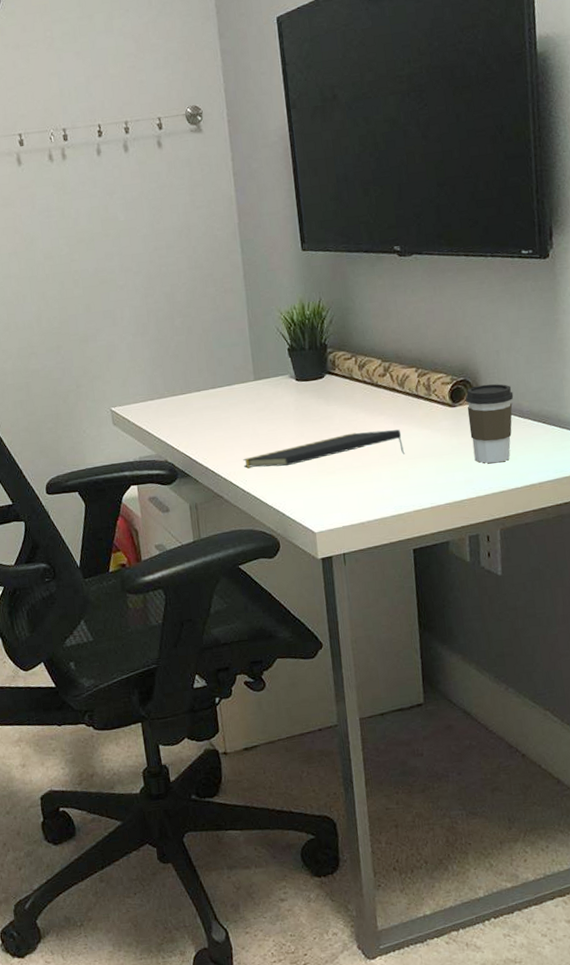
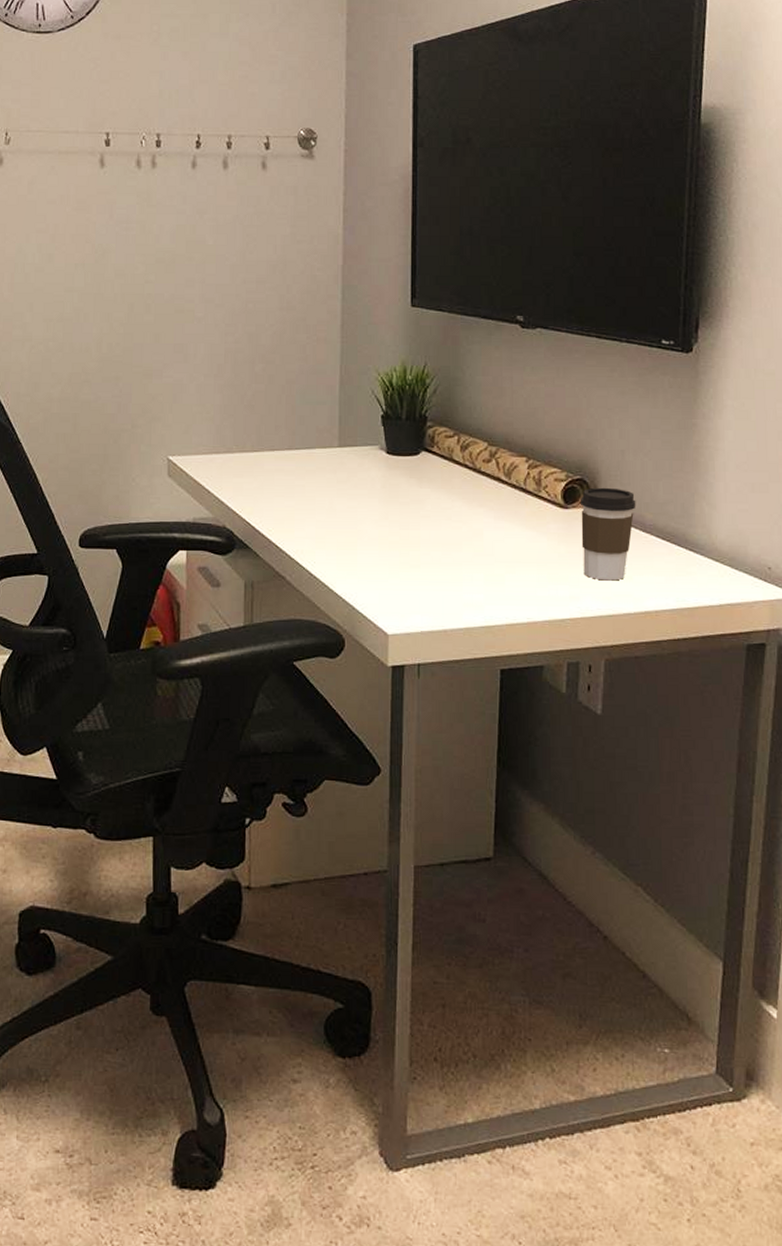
notepad: present [243,429,405,468] -> none [314,523,503,557]

